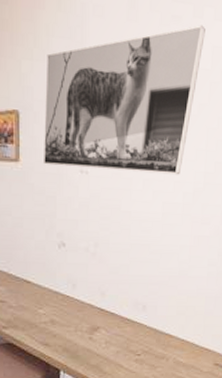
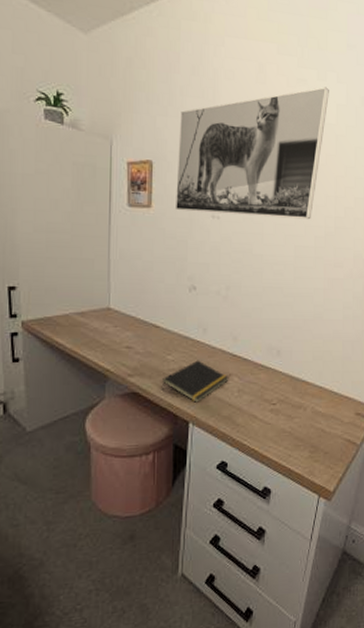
notepad: none [34,314,97,353] -> present [161,360,229,403]

